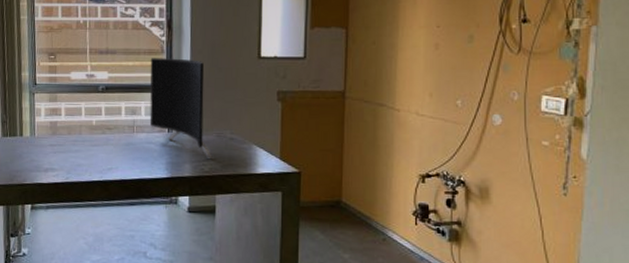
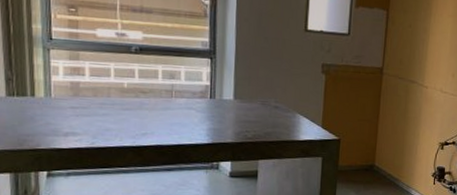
monitor: present [149,58,213,159] -> none [190,21,256,126]

